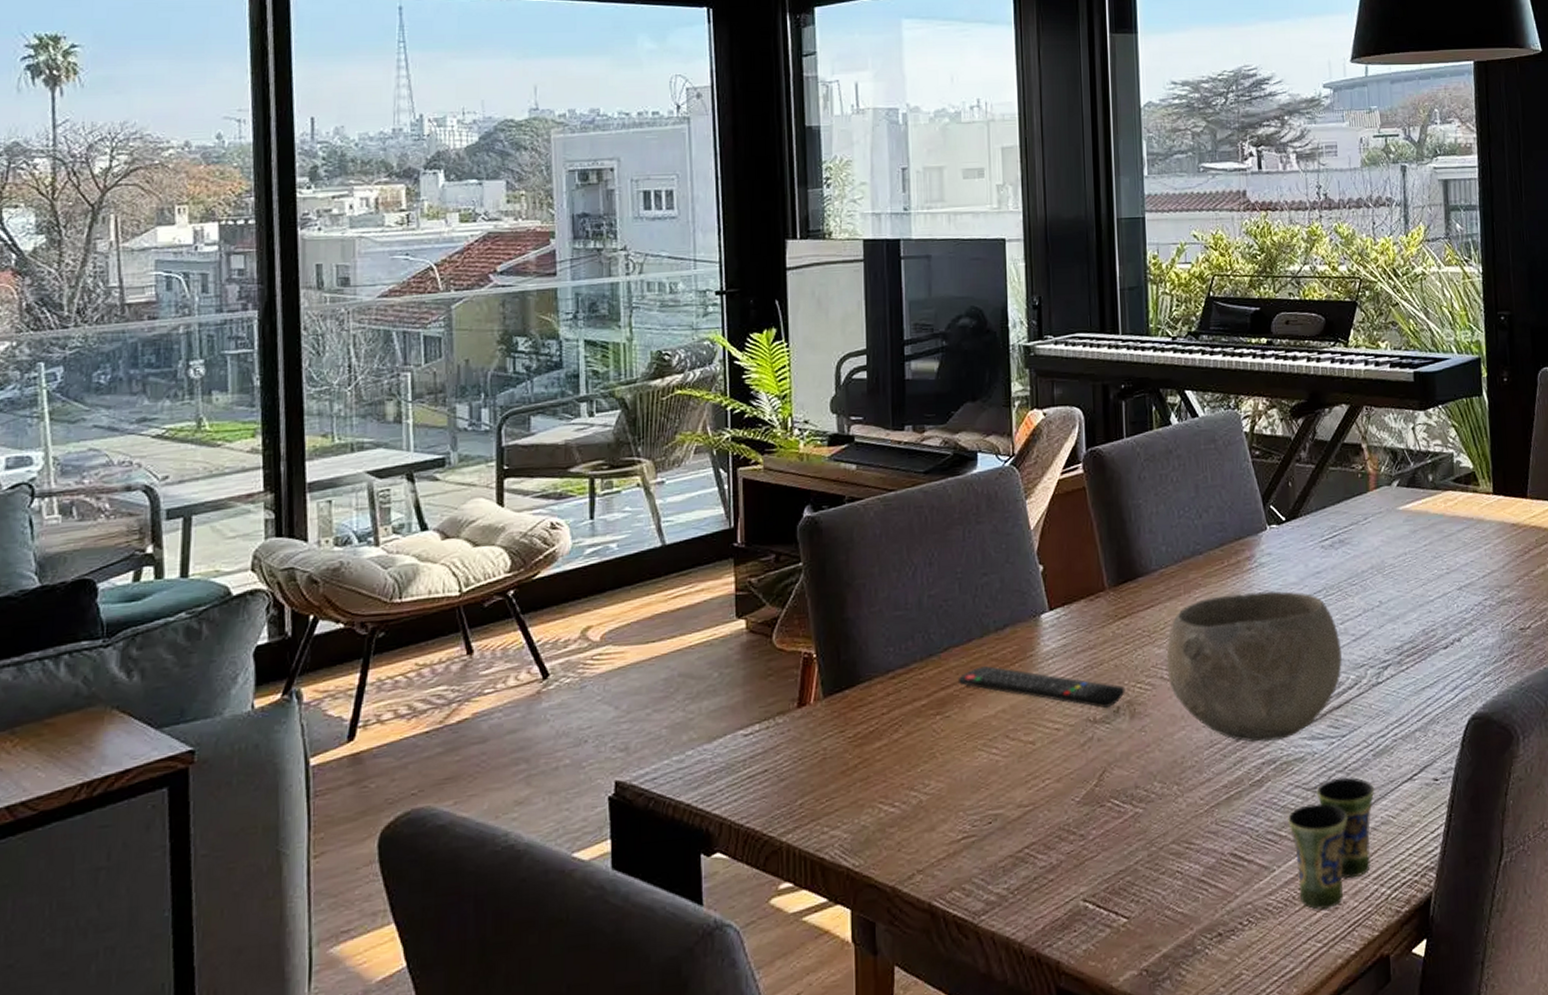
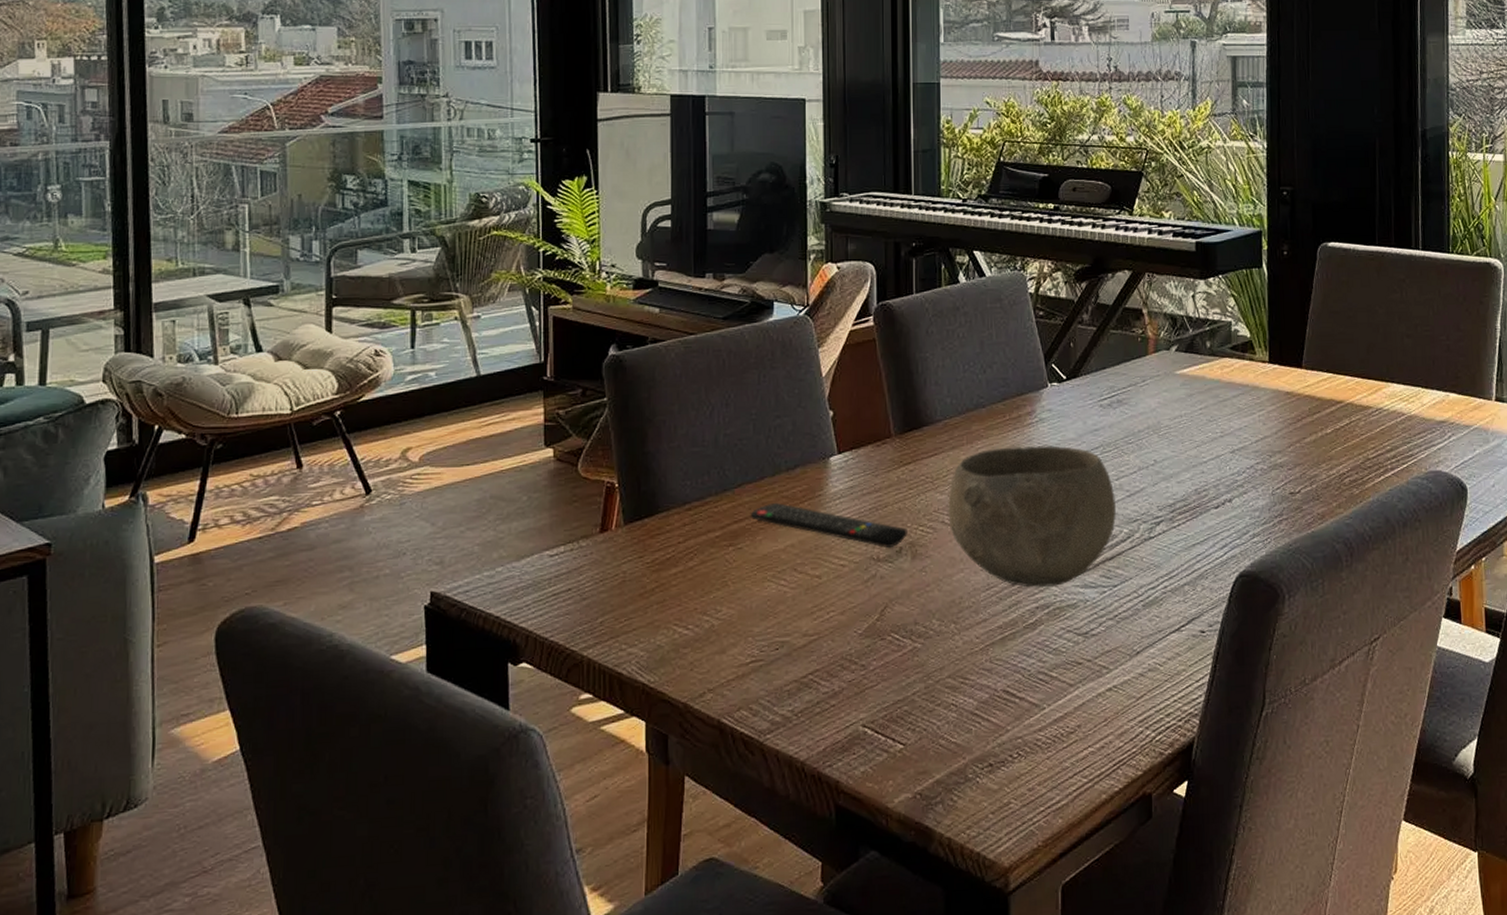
cup: present [1288,777,1374,910] -> none [1059,625,1142,747]

